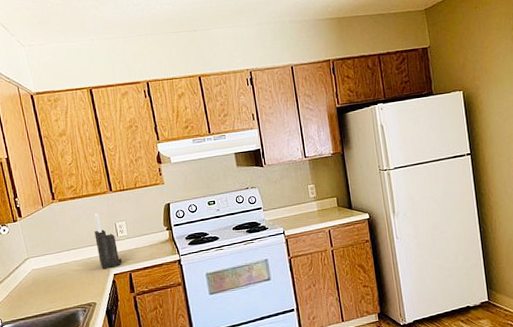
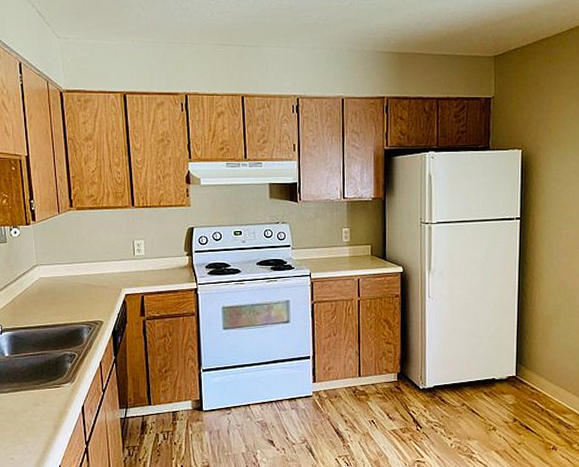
knife block: present [94,213,122,270] -> none [110,227,136,288]

